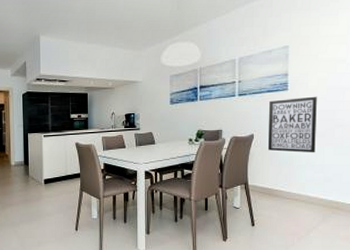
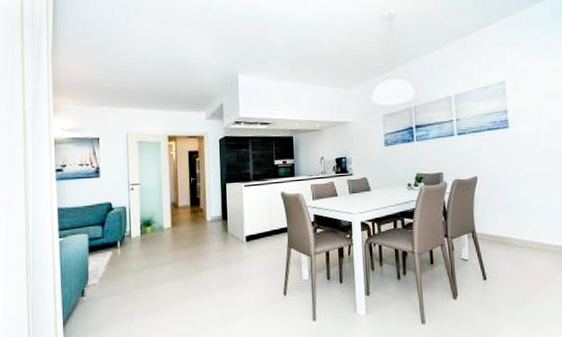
wall art: present [268,96,317,153] -> none [491,133,544,195]

